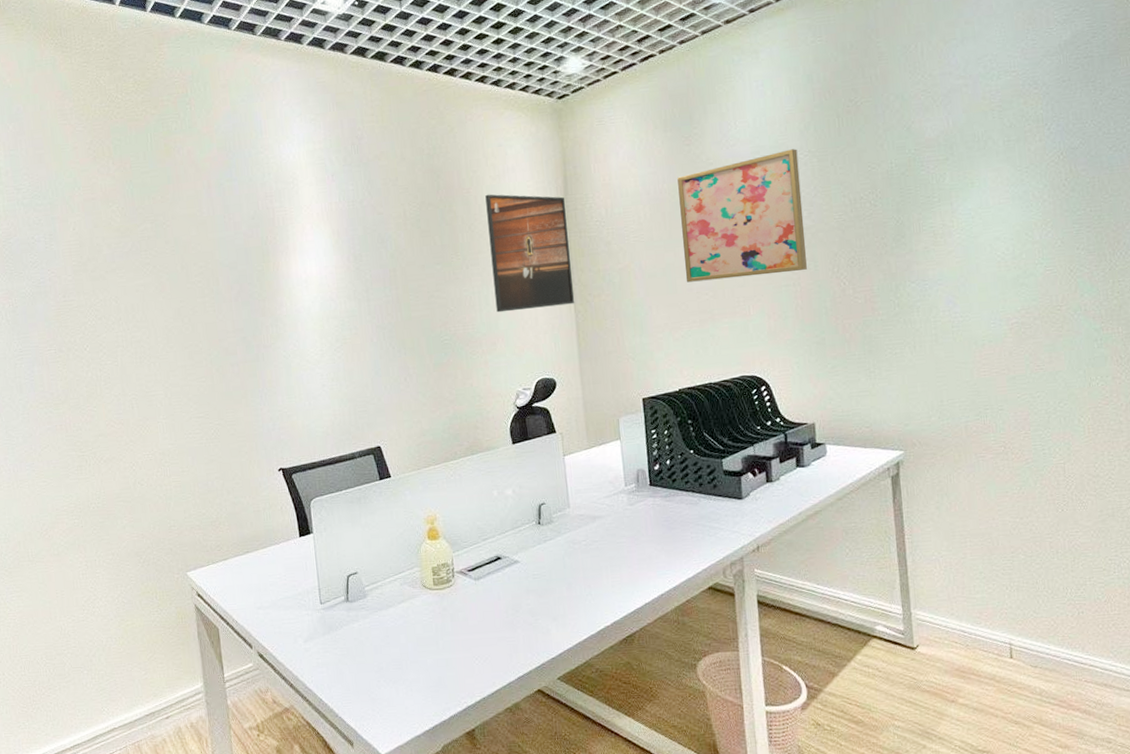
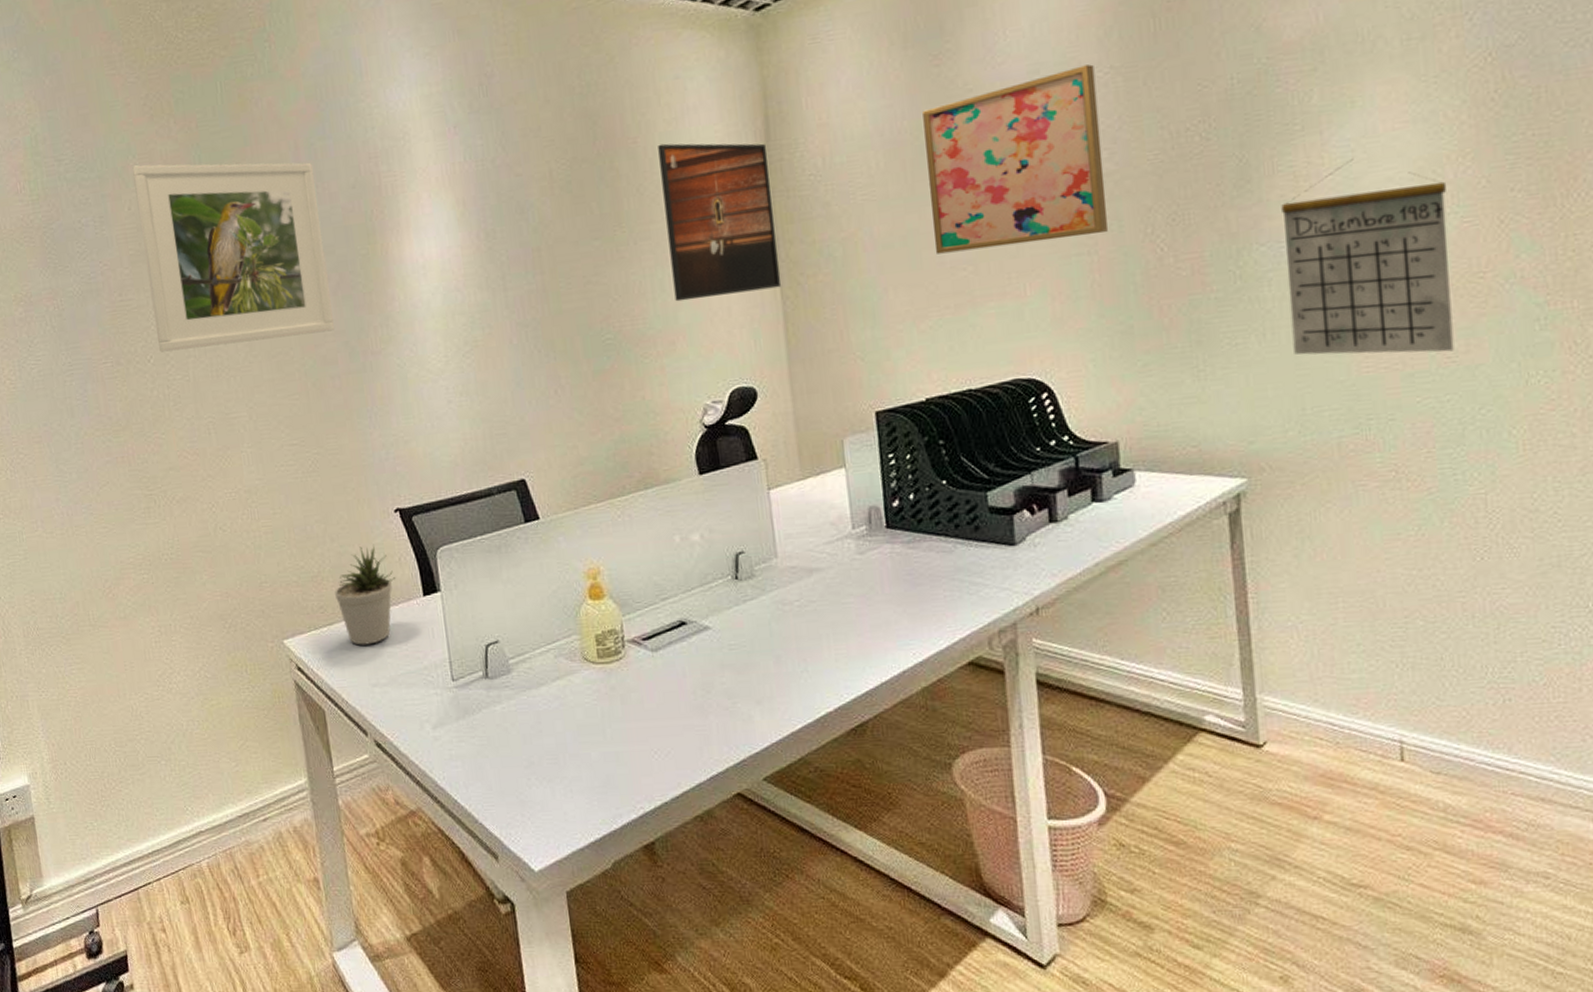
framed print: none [78,195,235,343] -> present [132,162,334,352]
potted plant: none [229,496,279,576] -> present [335,544,396,646]
calendar: none [925,223,1042,362] -> present [1281,159,1454,355]

